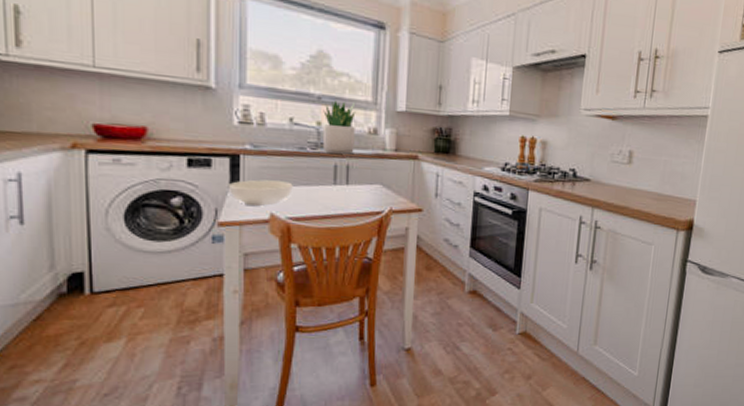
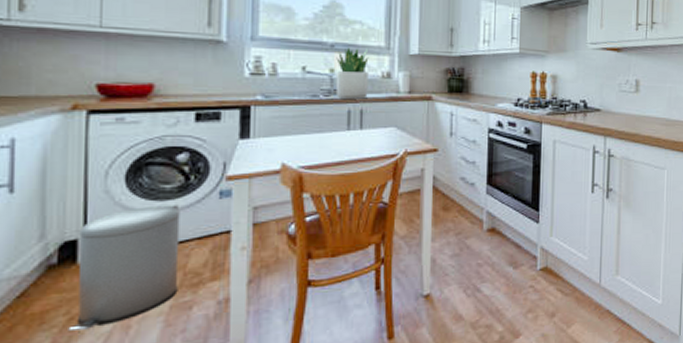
pedal bin: none [80,245,177,355] -> present [68,205,180,332]
bowl: present [228,179,293,207] -> none [237,130,305,158]

